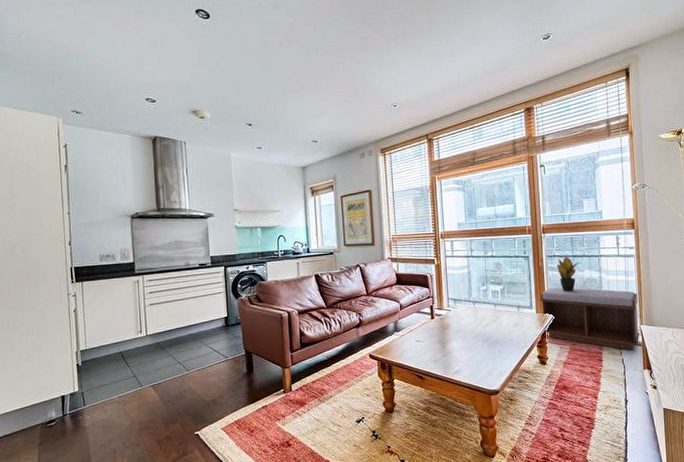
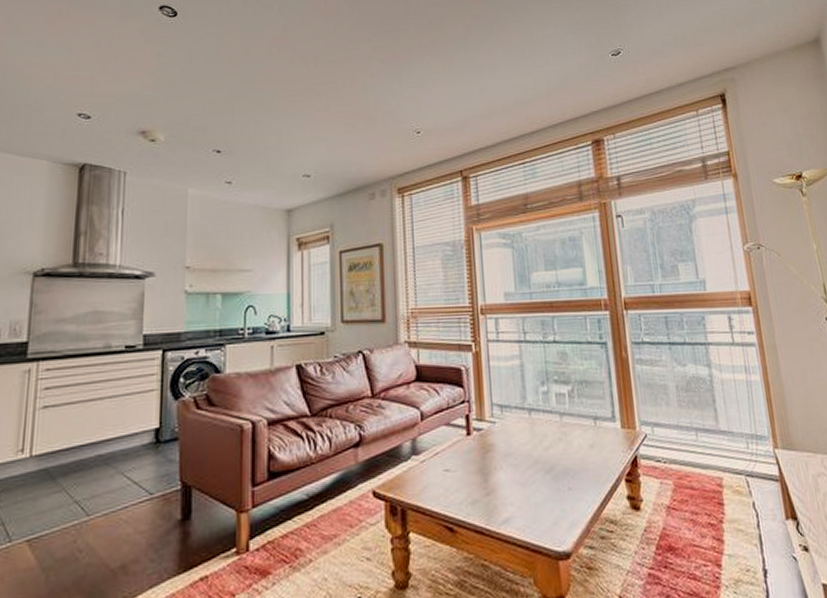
bench: present [540,287,640,350] -> none [626,389,775,488]
potted plant: present [556,257,581,293] -> none [646,344,681,398]

